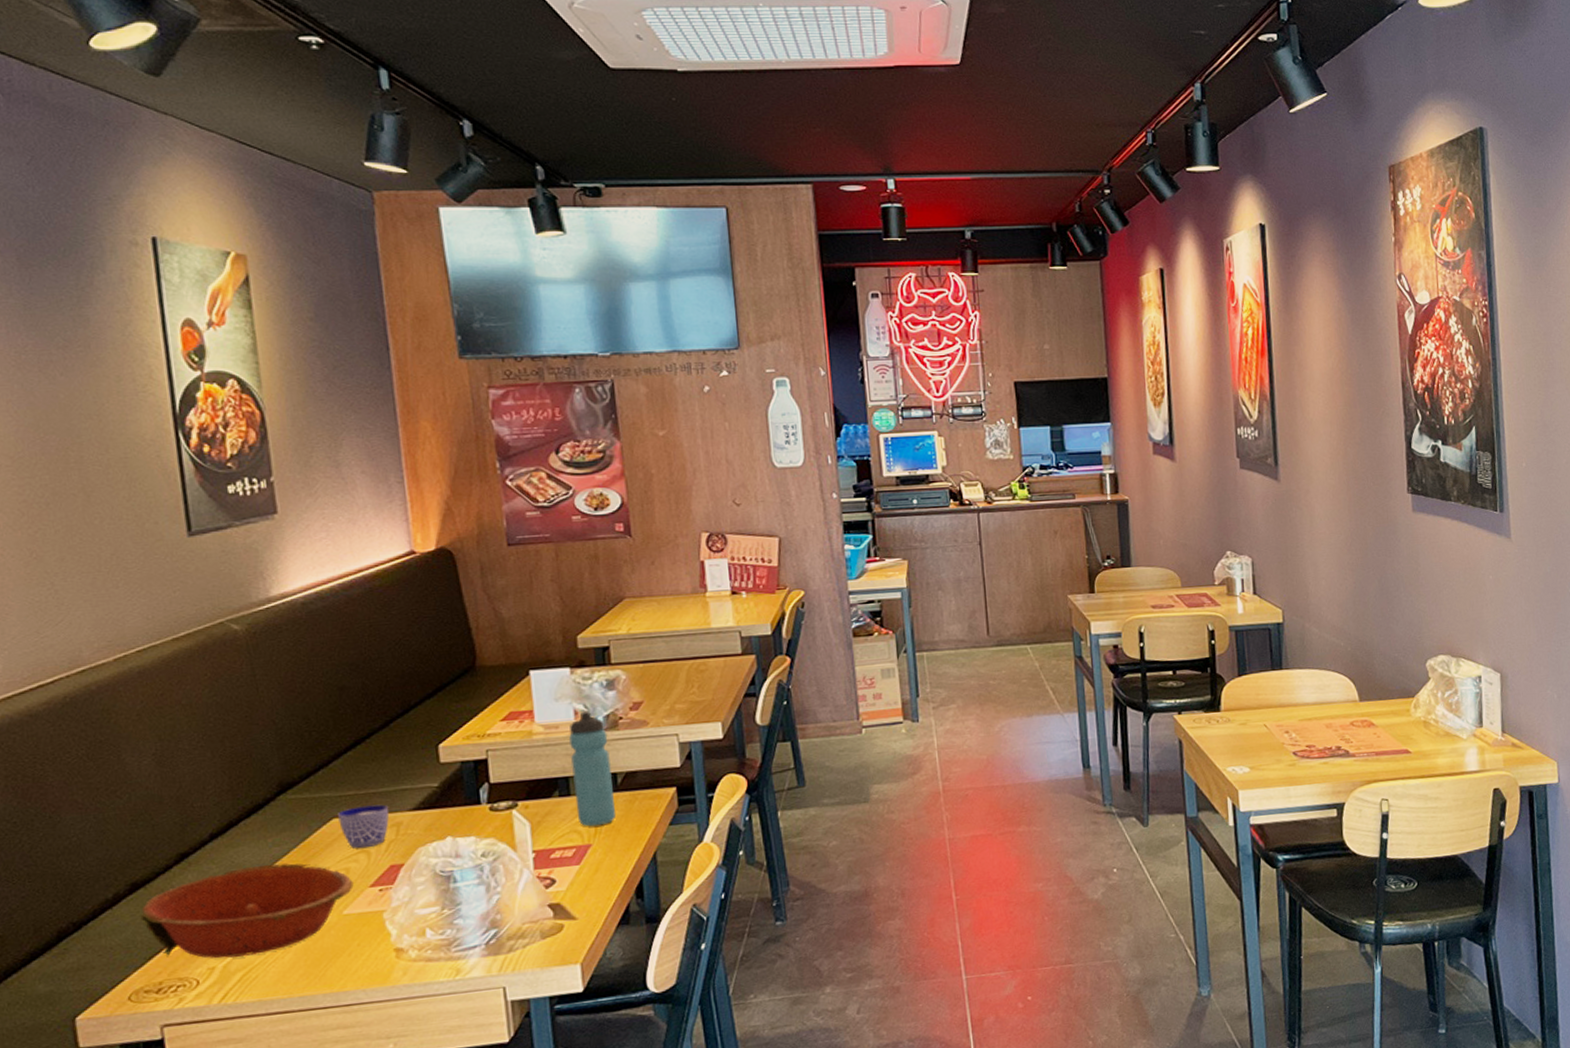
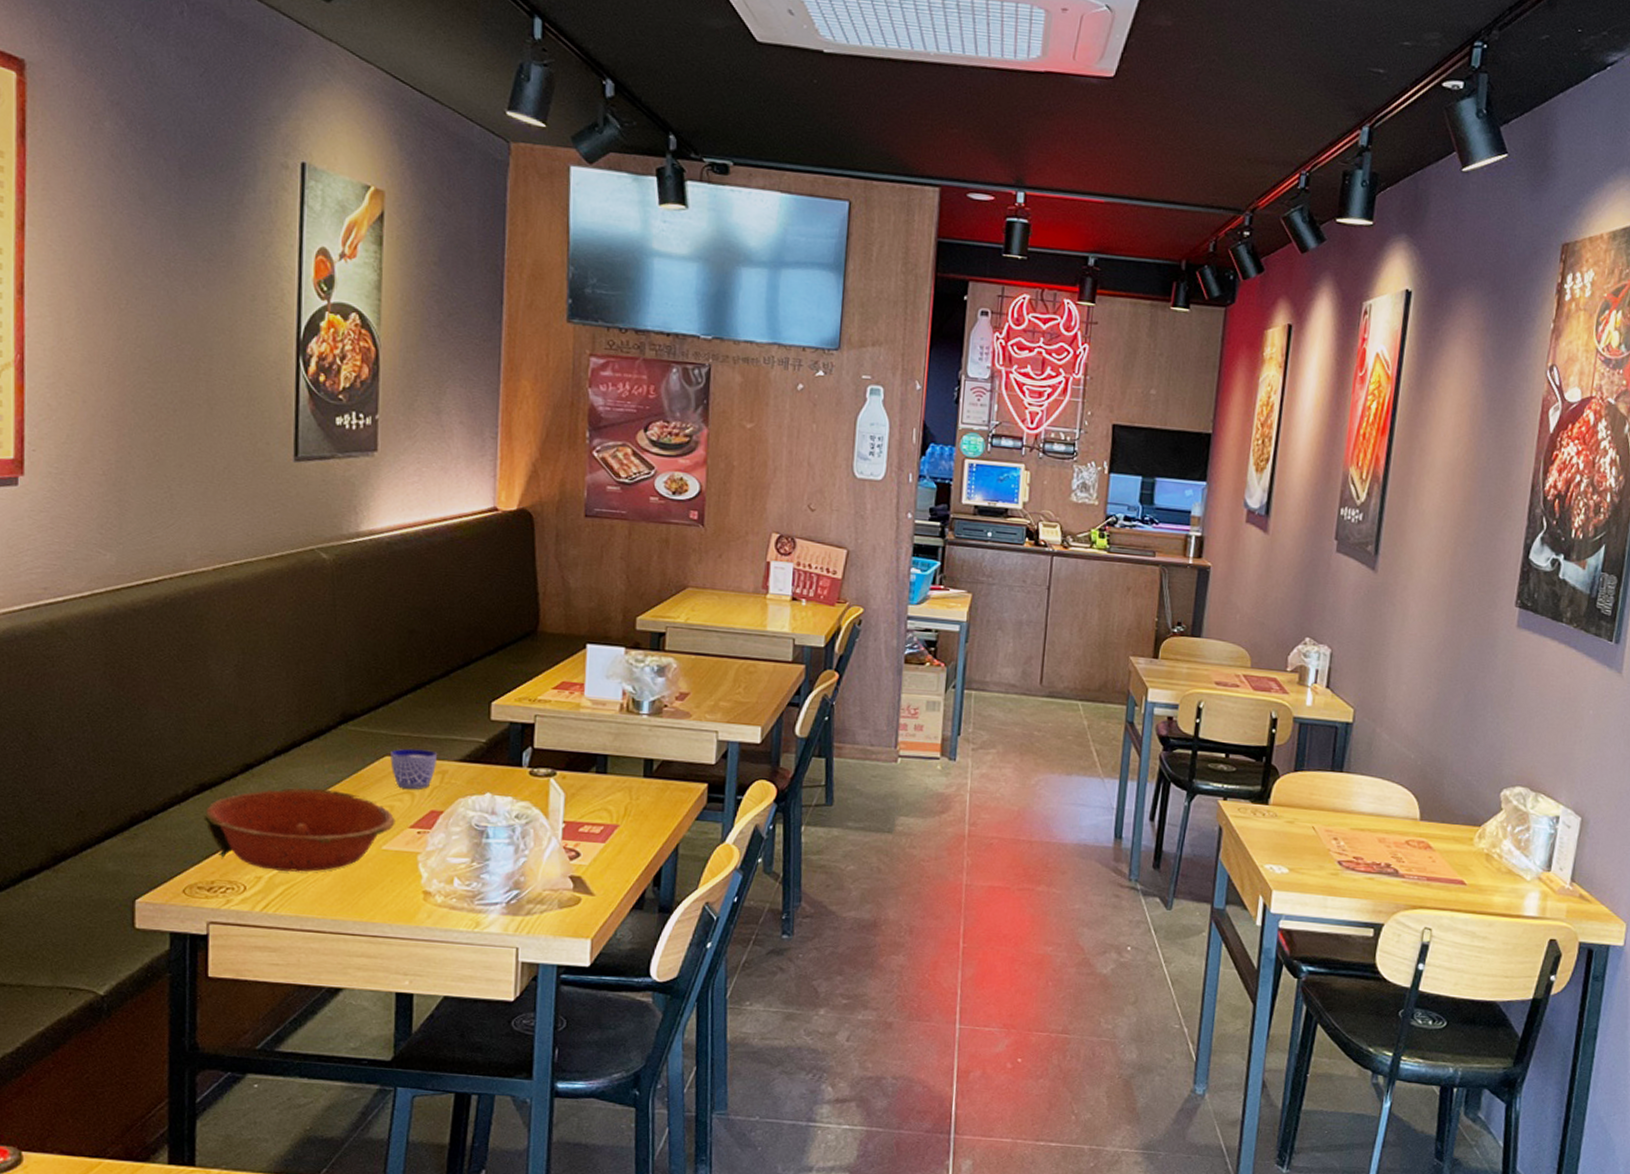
water bottle: present [569,711,616,827] -> none [610,693,651,809]

